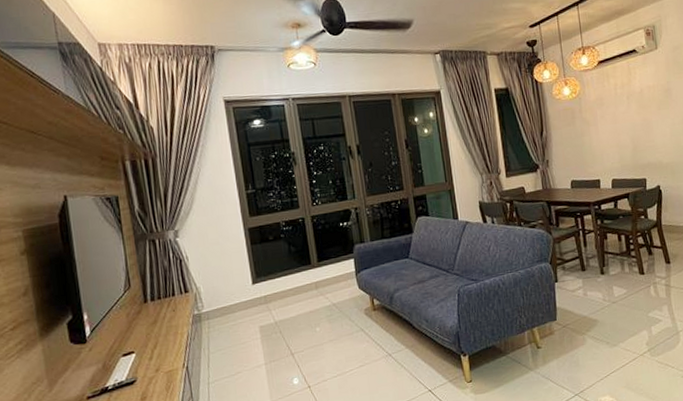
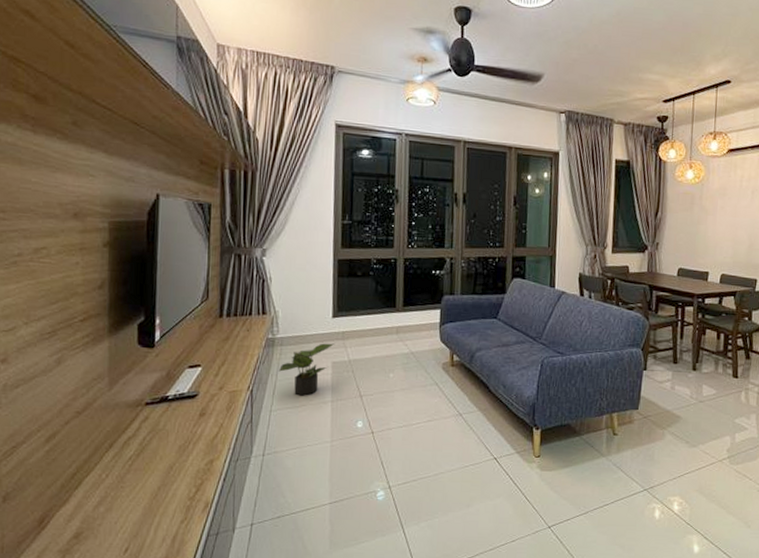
potted plant: none [209,308,260,364] -> present [278,343,335,396]

